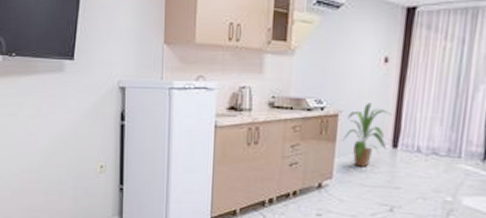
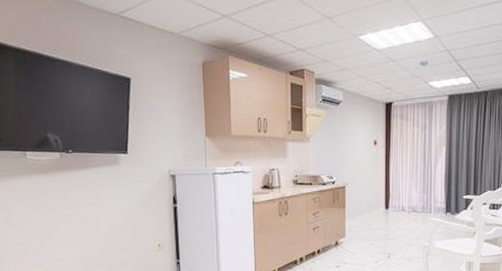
house plant: present [341,103,393,167] -> none [349,176,383,226]

